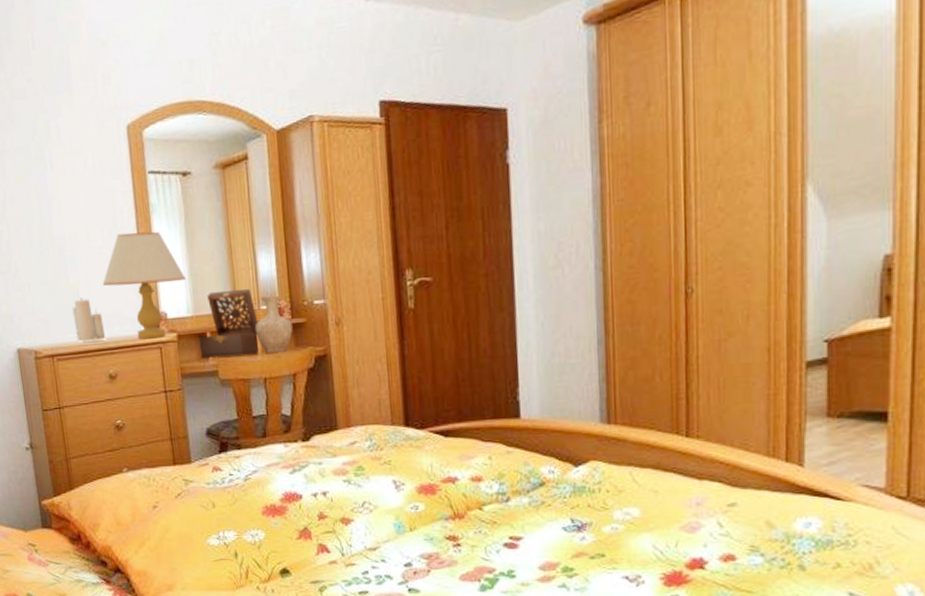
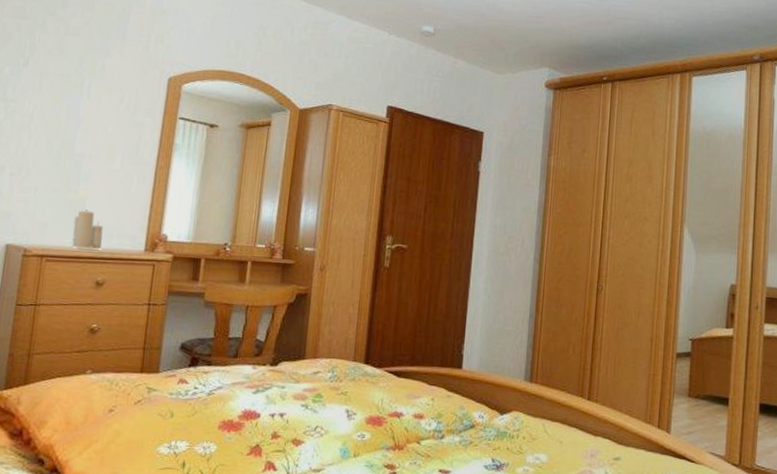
table lamp: present [102,231,186,340] -> none [110,162,193,257]
jewelry box: present [199,289,258,358] -> none [191,225,252,284]
vase: present [254,295,293,354] -> none [247,237,282,287]

